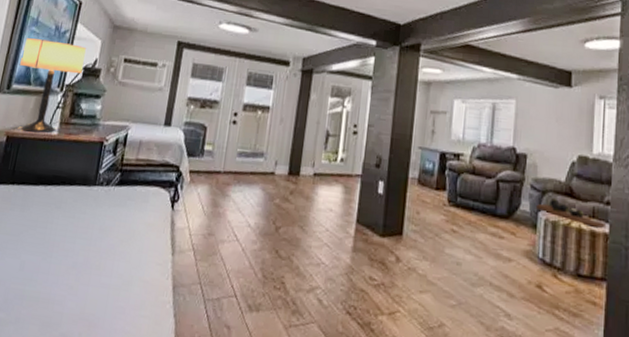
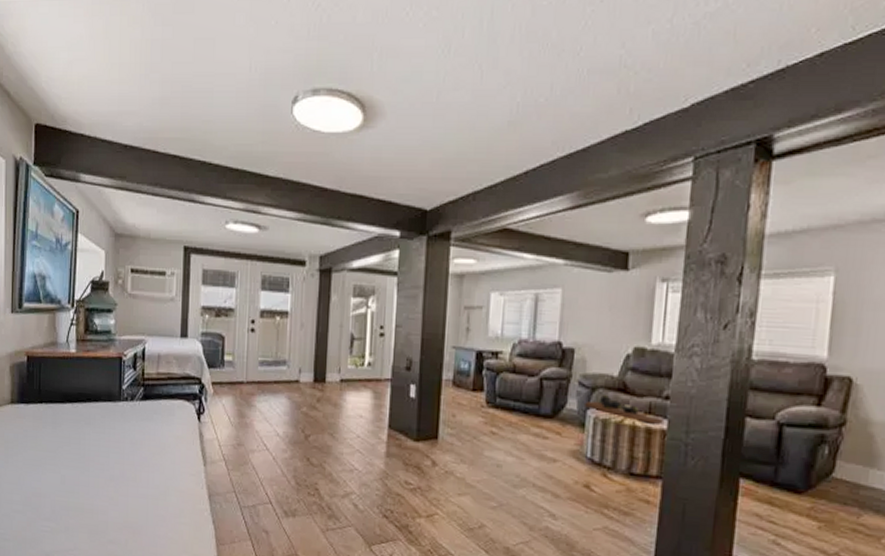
table lamp: present [18,38,86,133] -> none [26,253,90,351]

